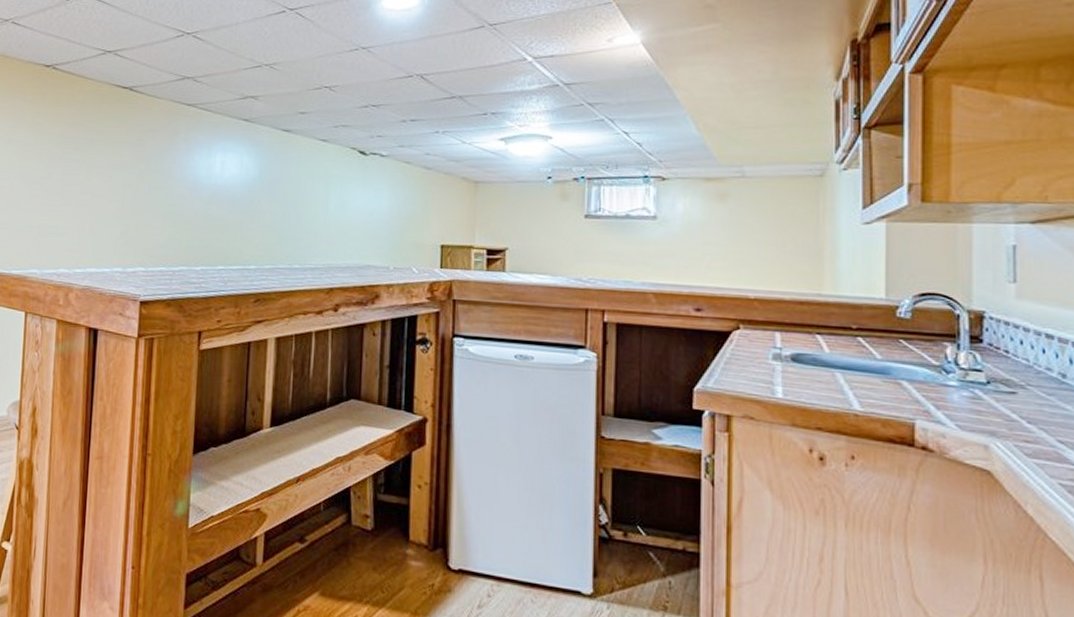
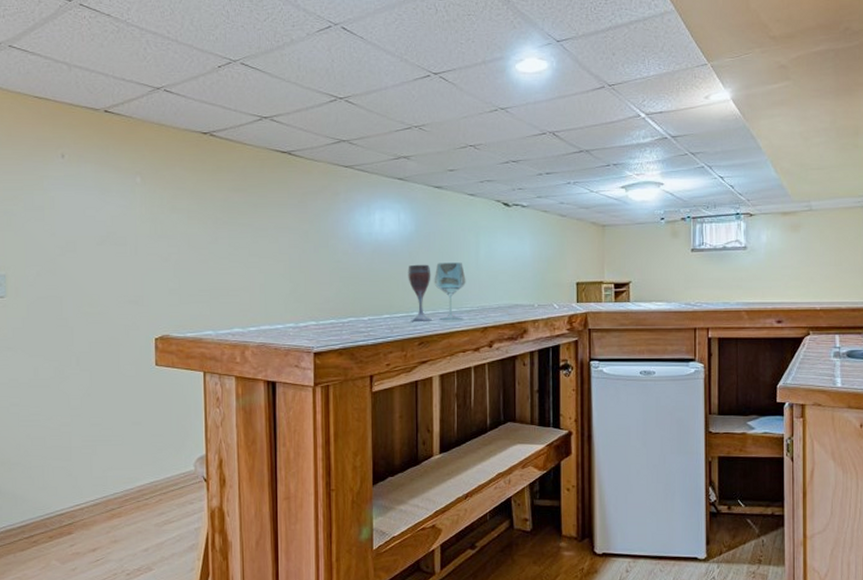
cup: none [247,213,274,278] -> present [408,264,432,323]
wine glass: none [275,213,312,279] -> present [434,262,466,321]

